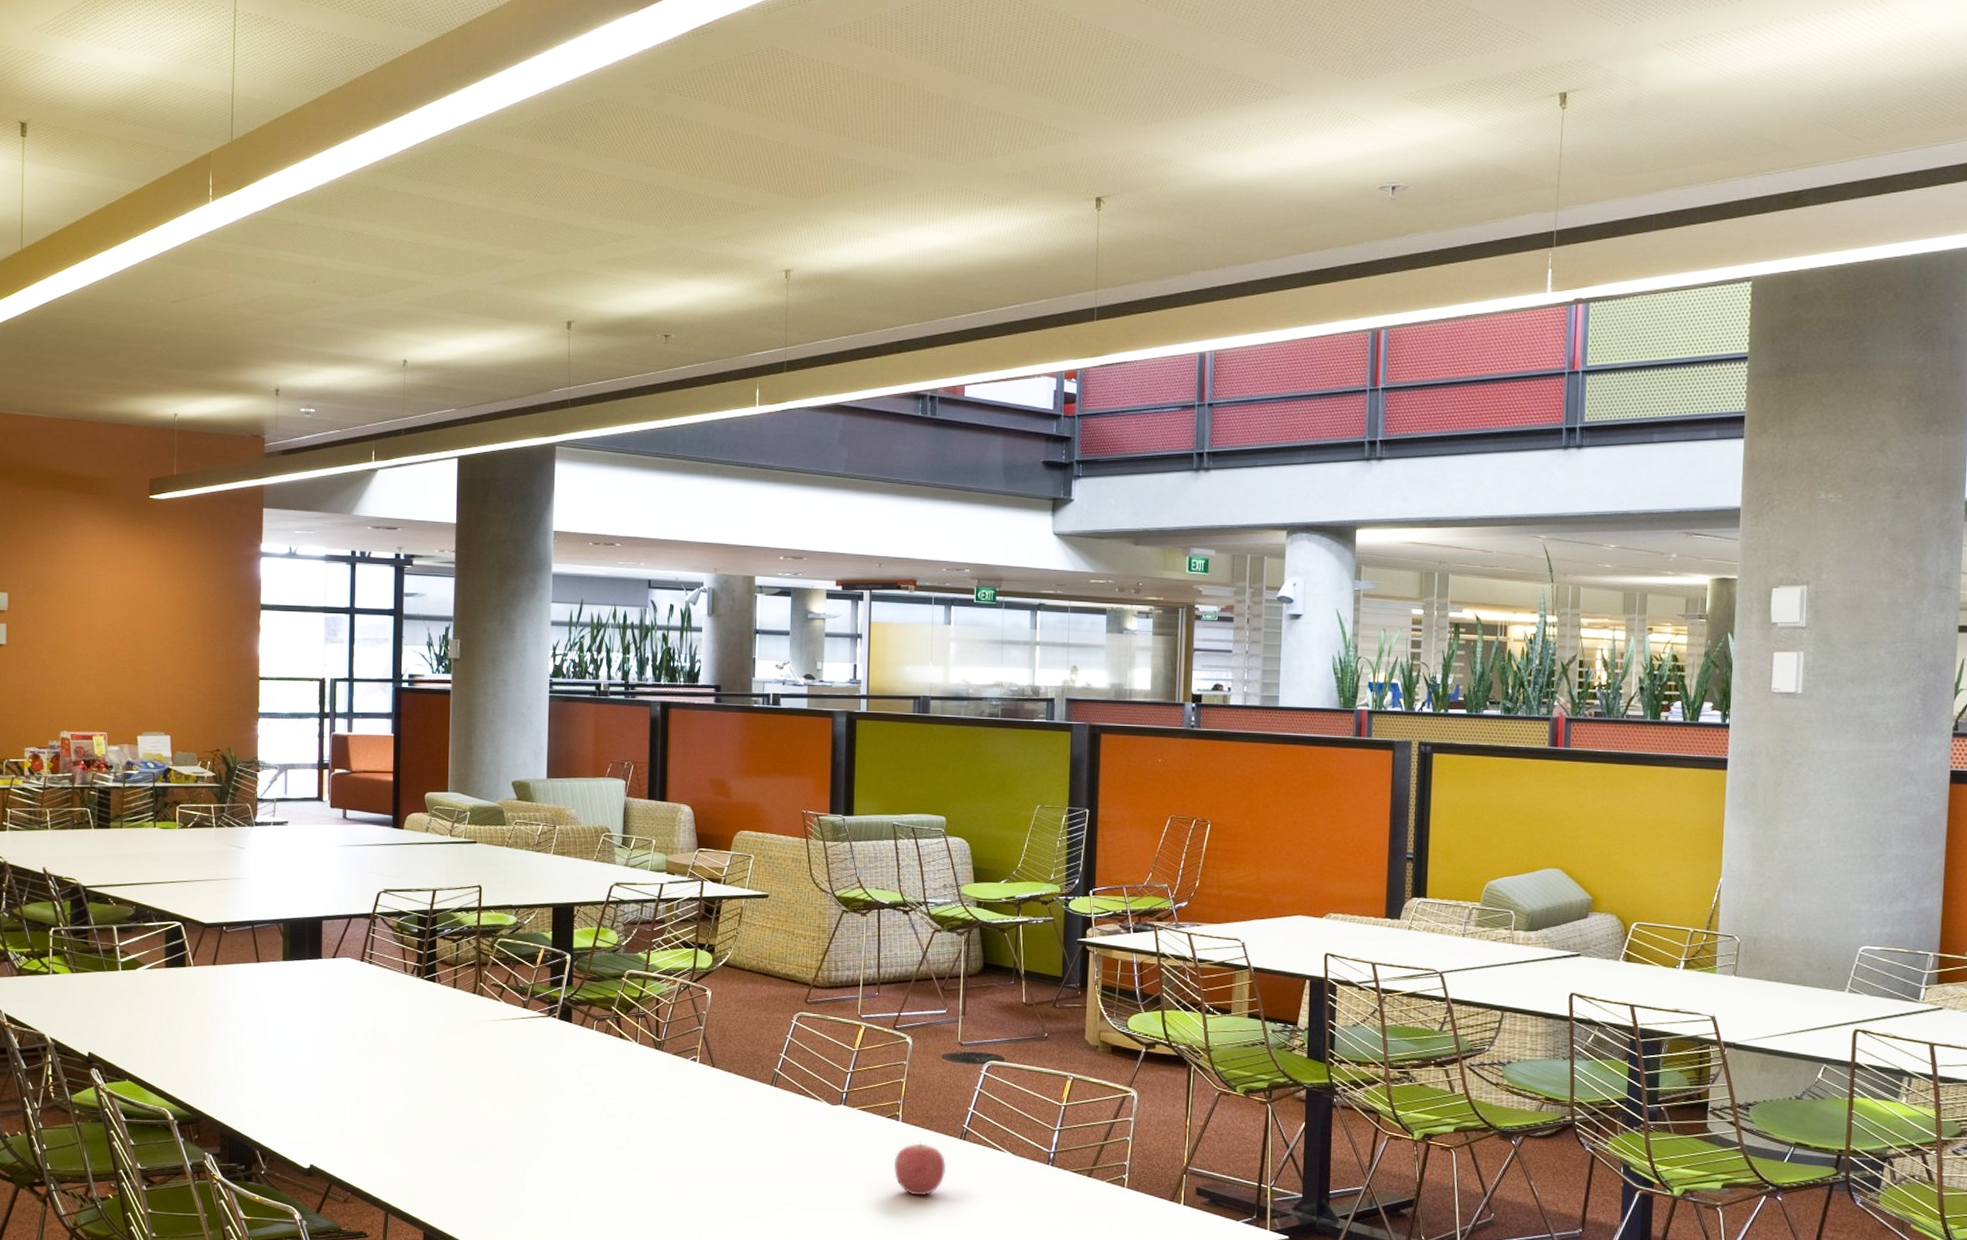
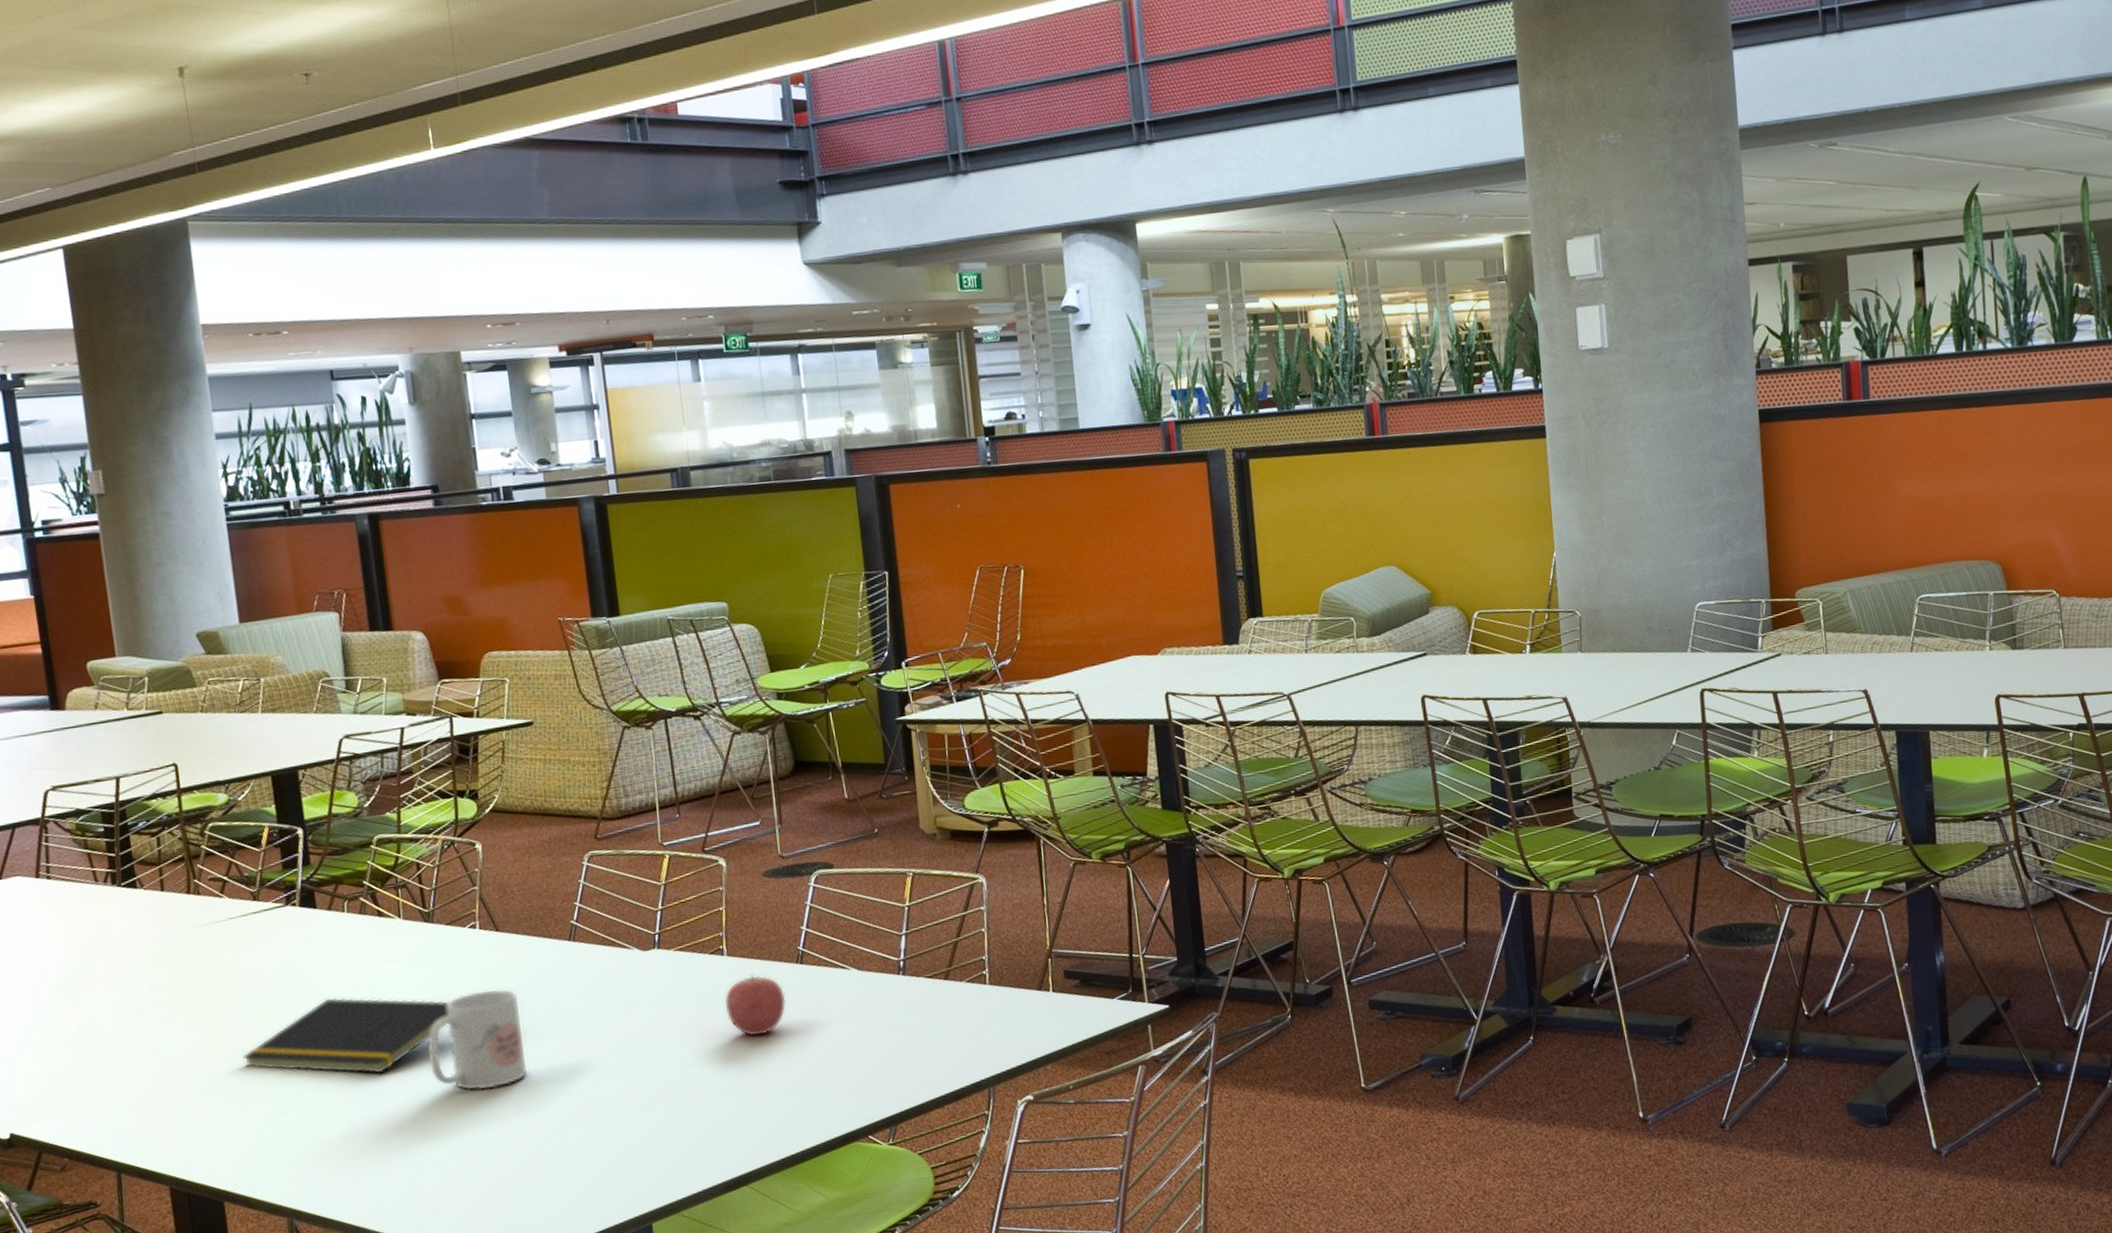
notepad: none [496,1099,666,1170] -> present [243,997,449,1074]
mug: none [642,1115,722,1200] -> present [426,989,528,1091]

